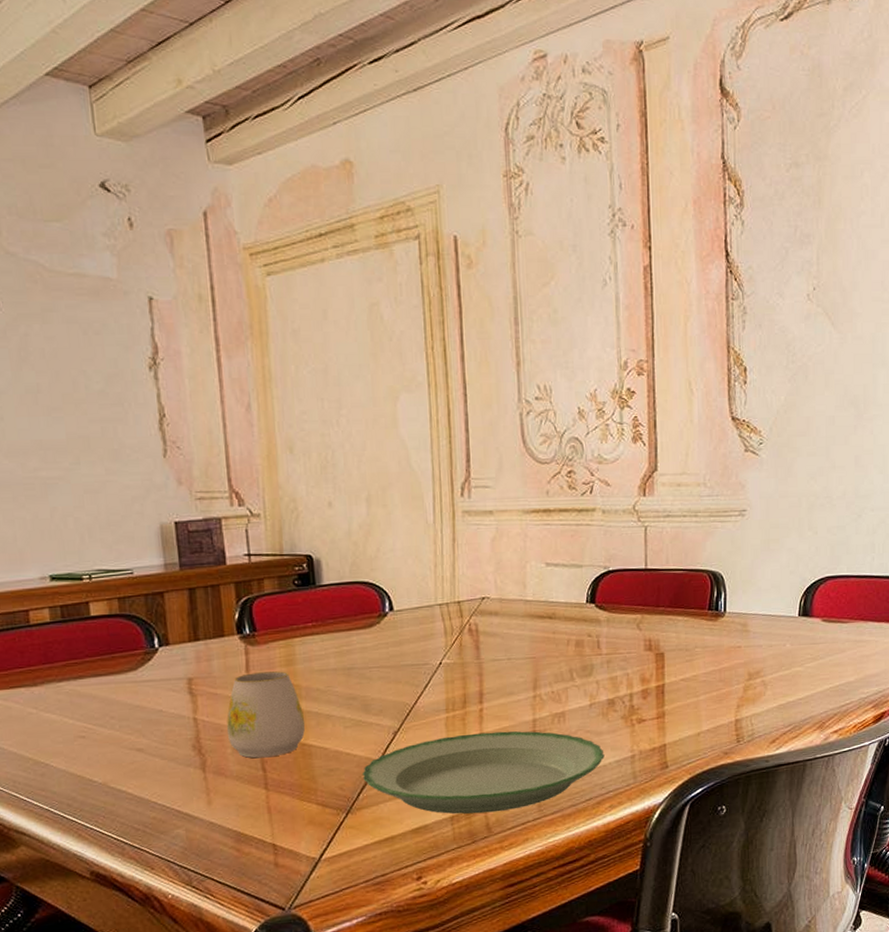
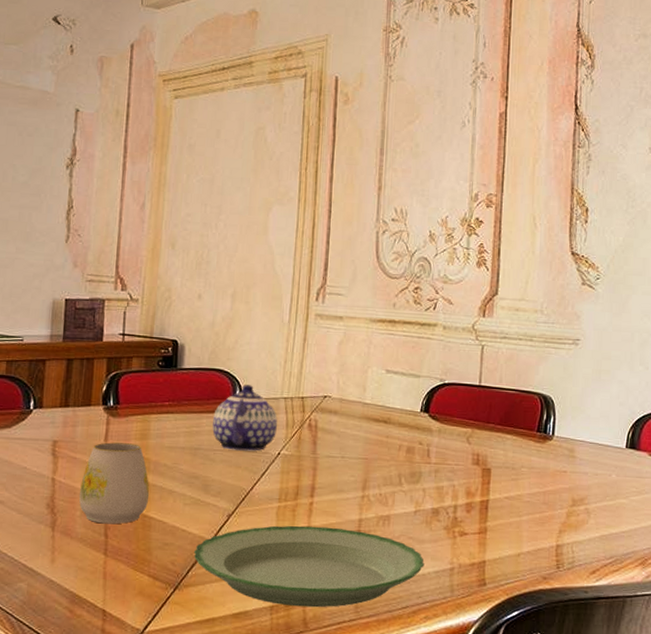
teapot: none [363,595,435,666] -> present [212,385,277,451]

